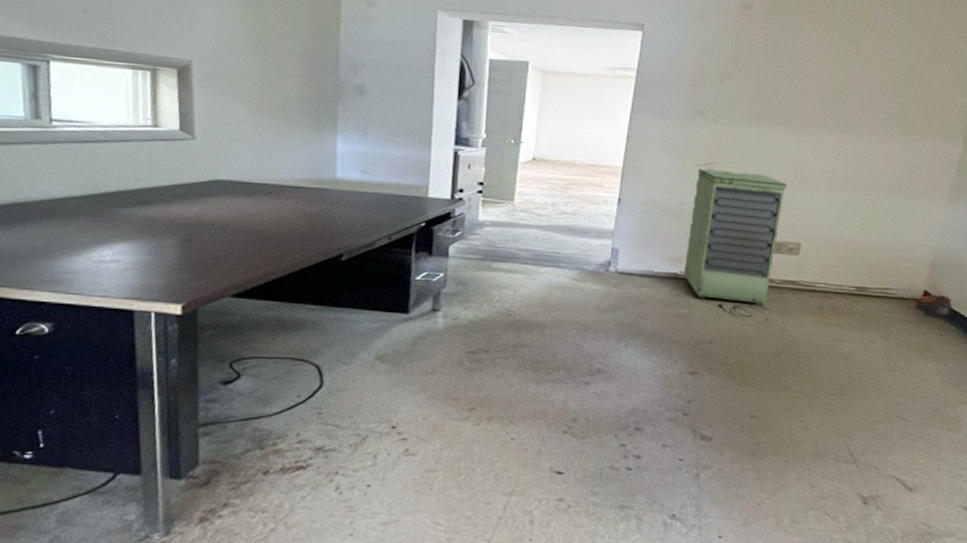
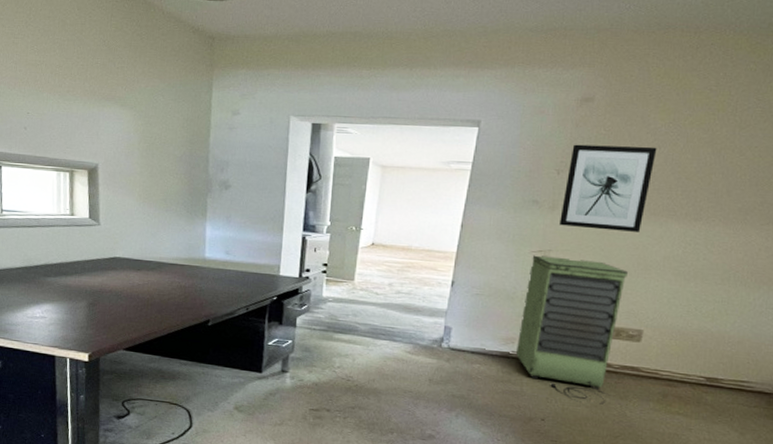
wall art: none [723,52,810,144] -> present [559,144,657,232]

